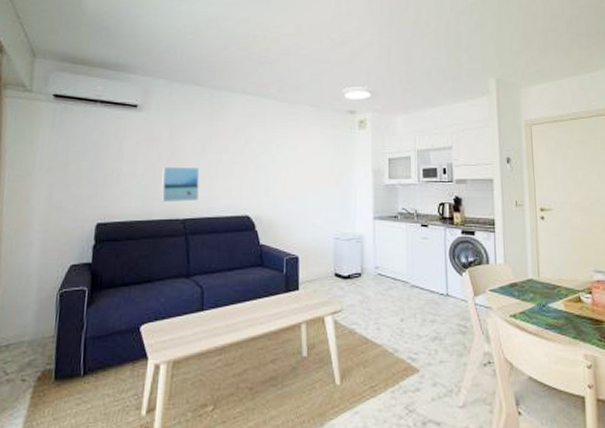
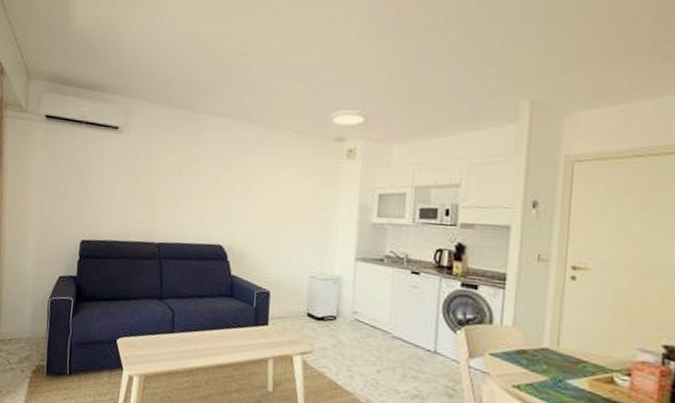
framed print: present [161,167,200,203] -> none [138,190,175,227]

